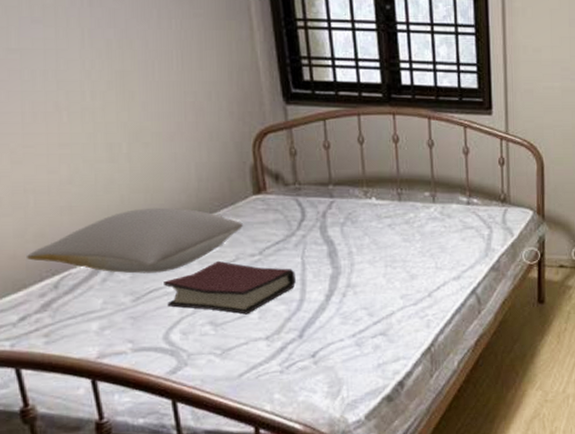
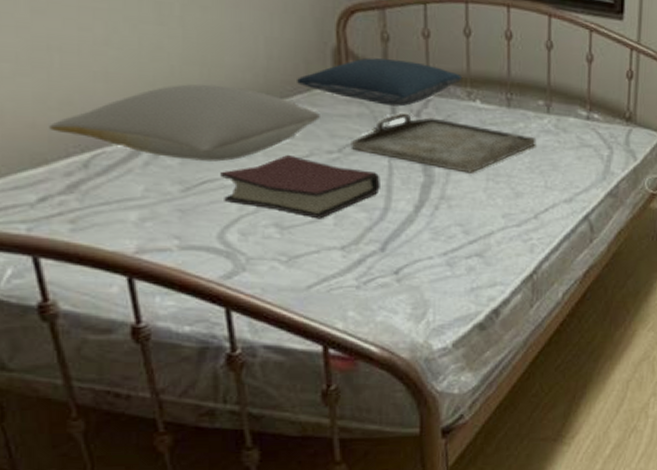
pillow: none [223,170,358,210] -> present [297,58,461,107]
serving tray: none [269,215,426,262] -> present [351,113,537,173]

